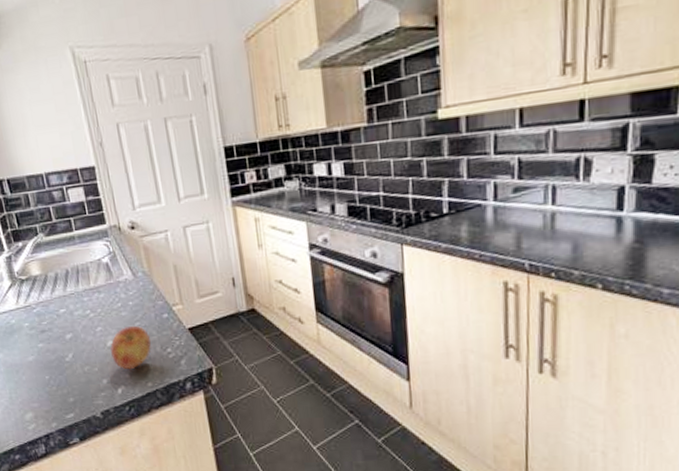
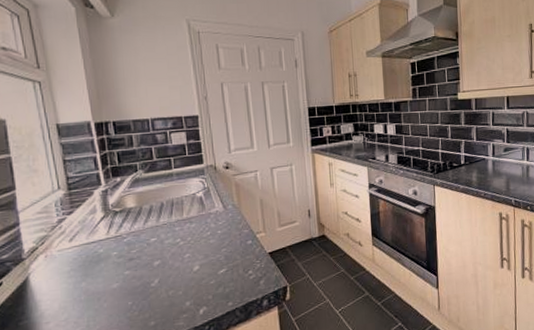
apple: present [110,326,152,370] -> none [196,252,235,292]

